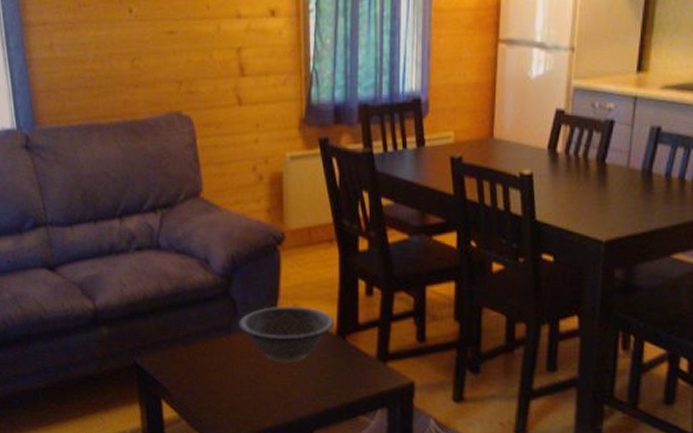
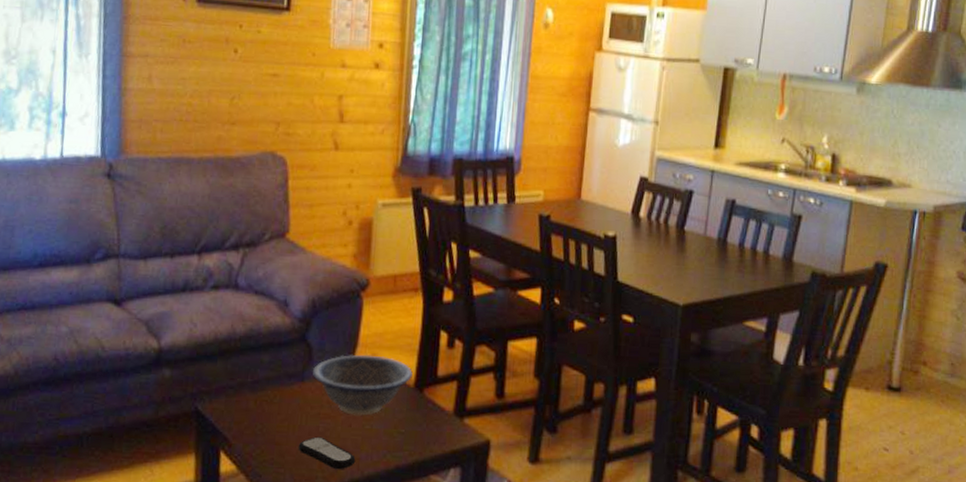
remote control: none [232,384,287,414] -> present [298,436,356,470]

